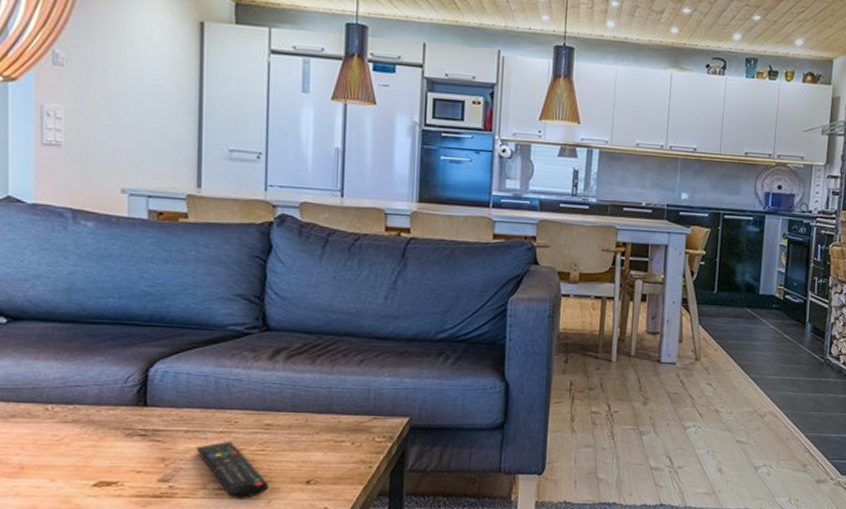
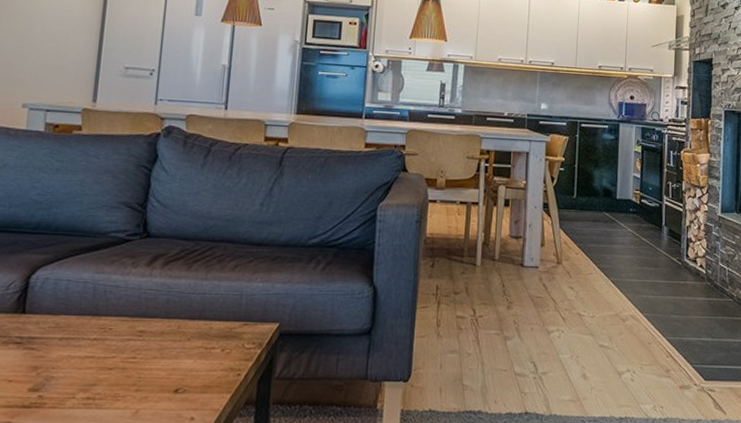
remote control: present [197,441,269,500] -> none [69,348,138,411]

